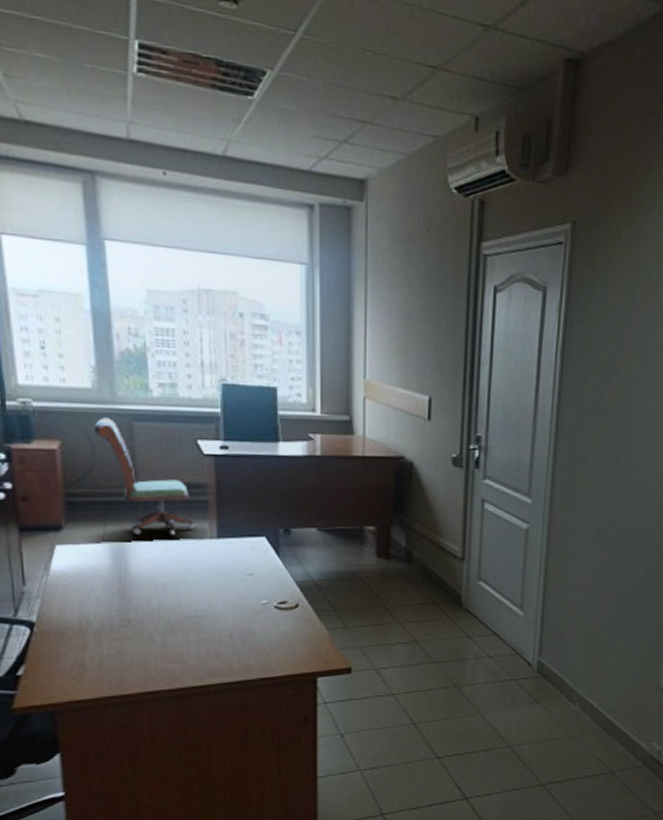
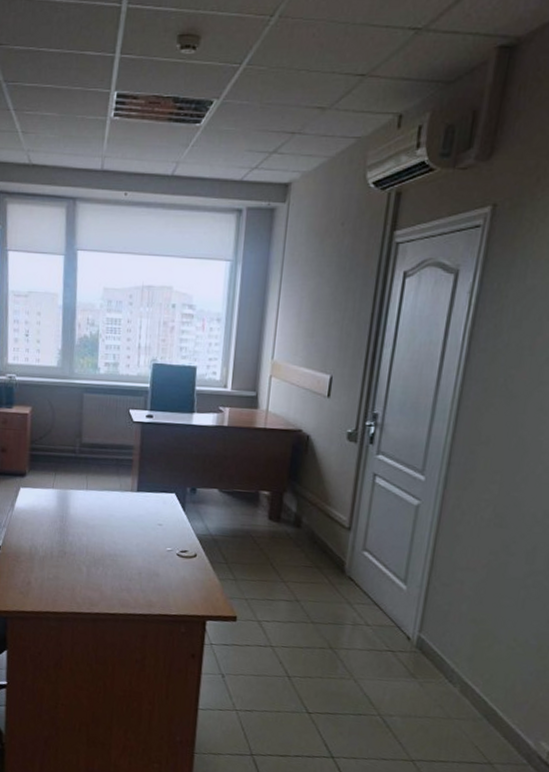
office chair: present [95,418,196,537] -> none [56,390,122,488]

